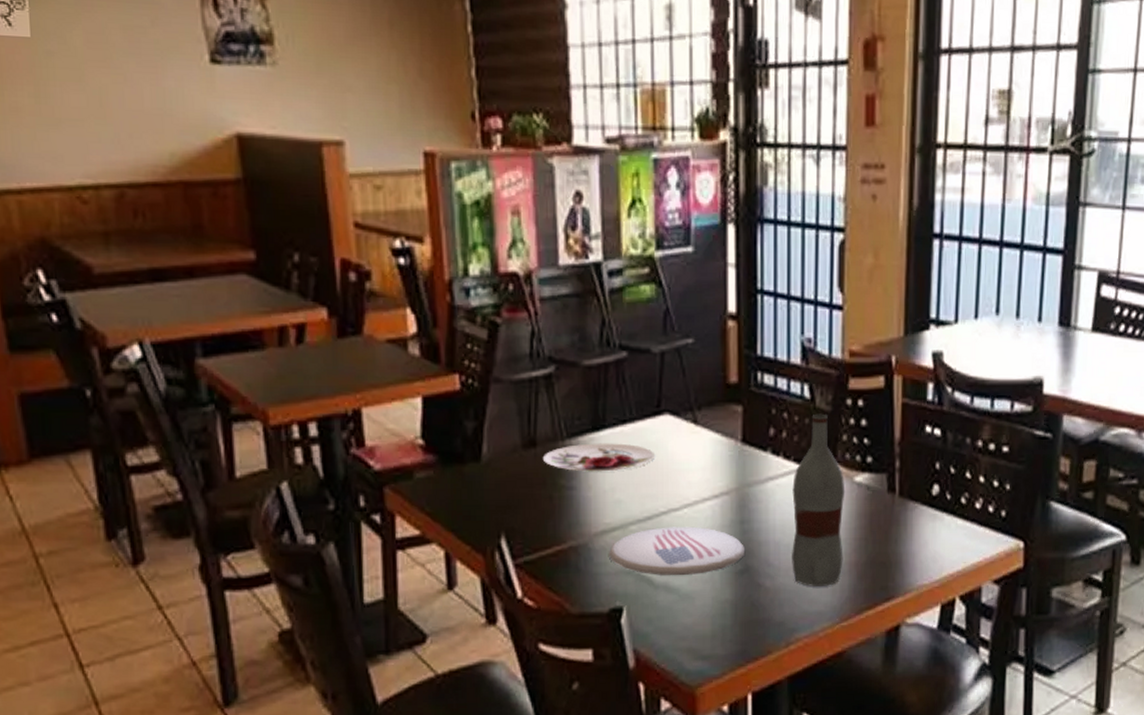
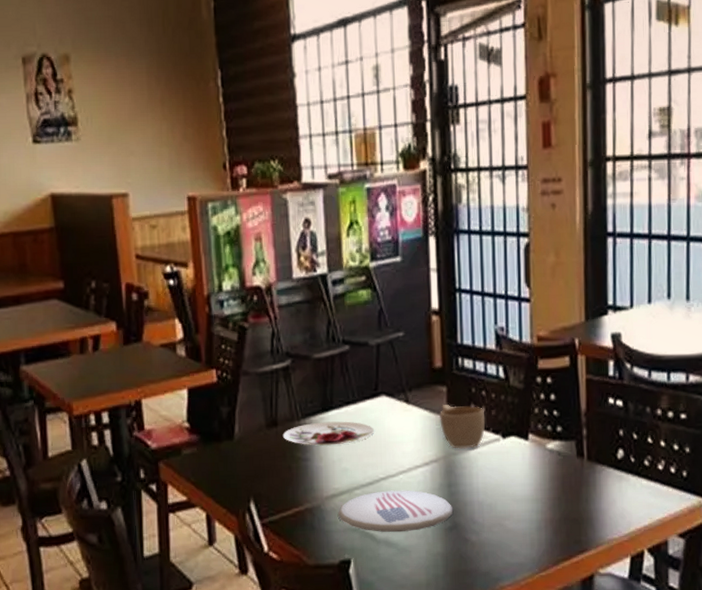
cup: none [733,426,786,480] -> present [440,404,486,449]
bottle: present [792,413,845,587] -> none [492,390,540,541]

